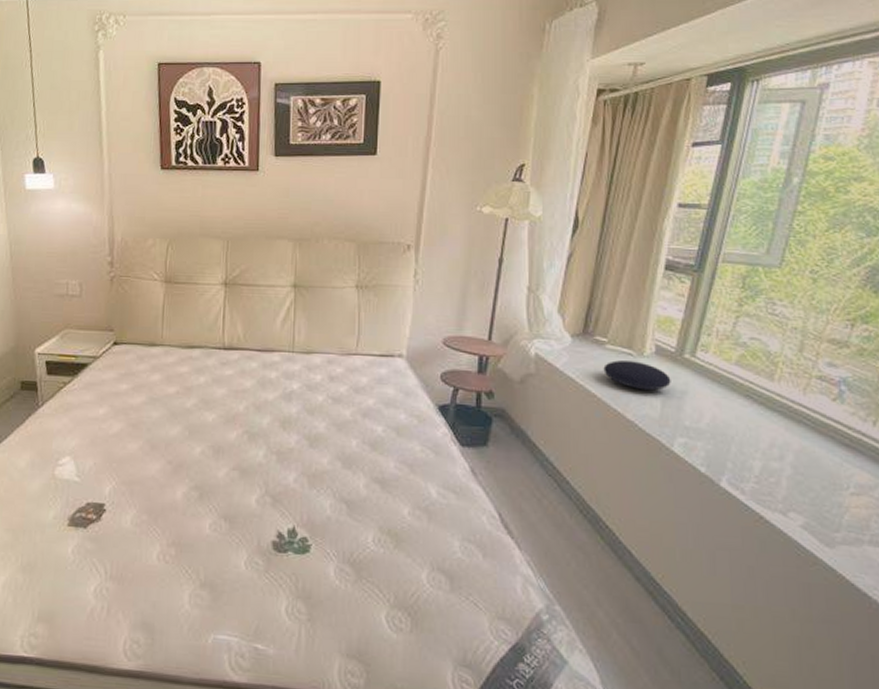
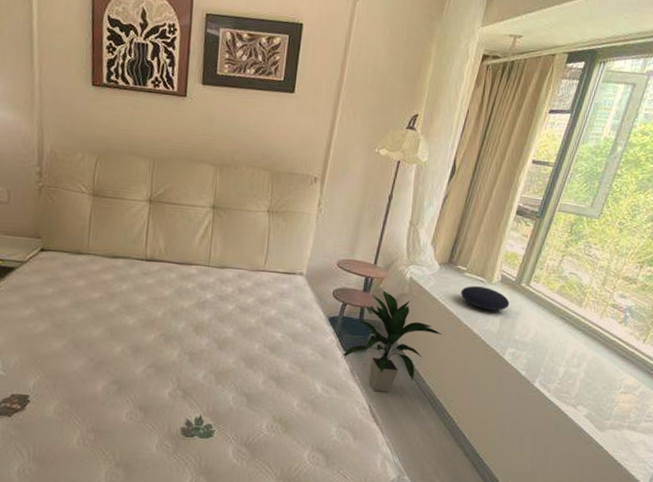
indoor plant: none [458,372,584,497] -> present [341,291,442,392]

